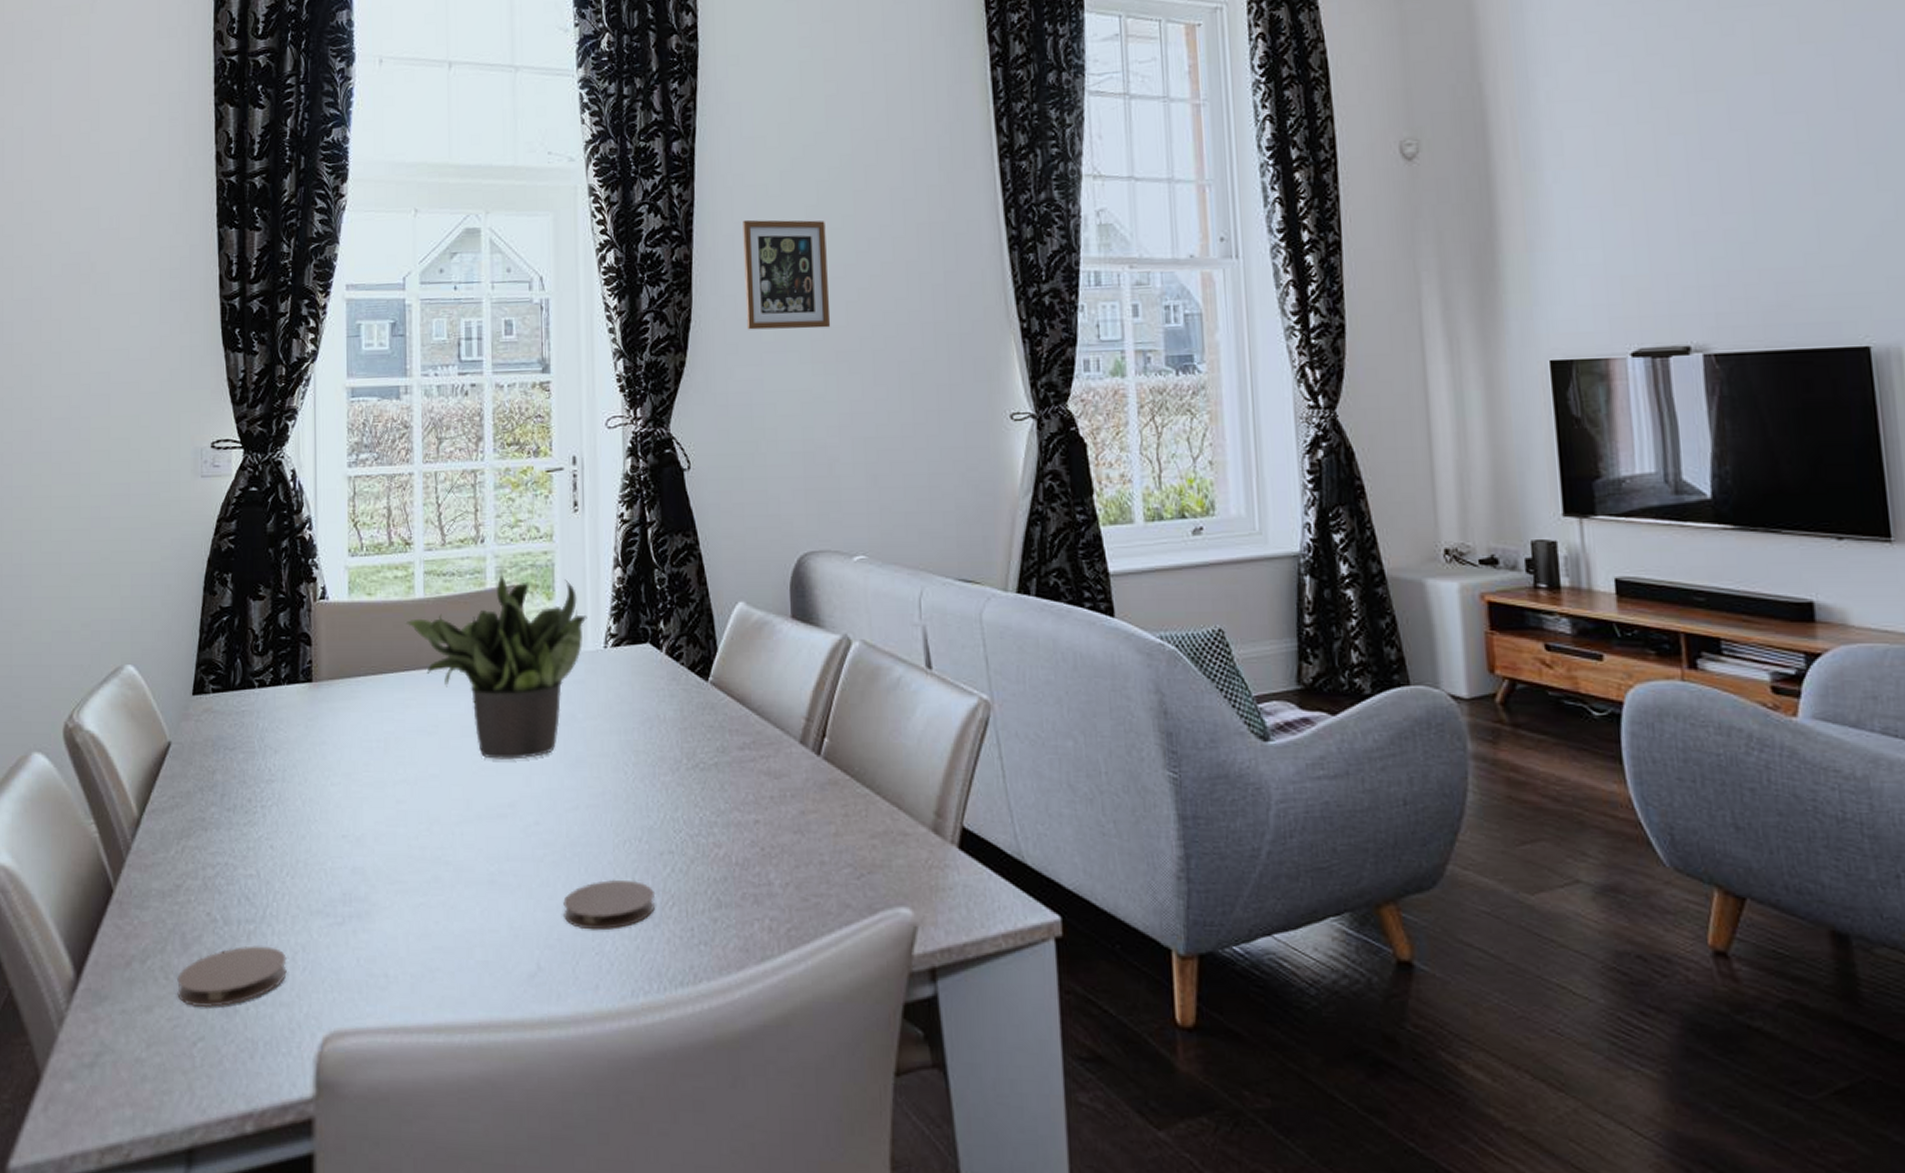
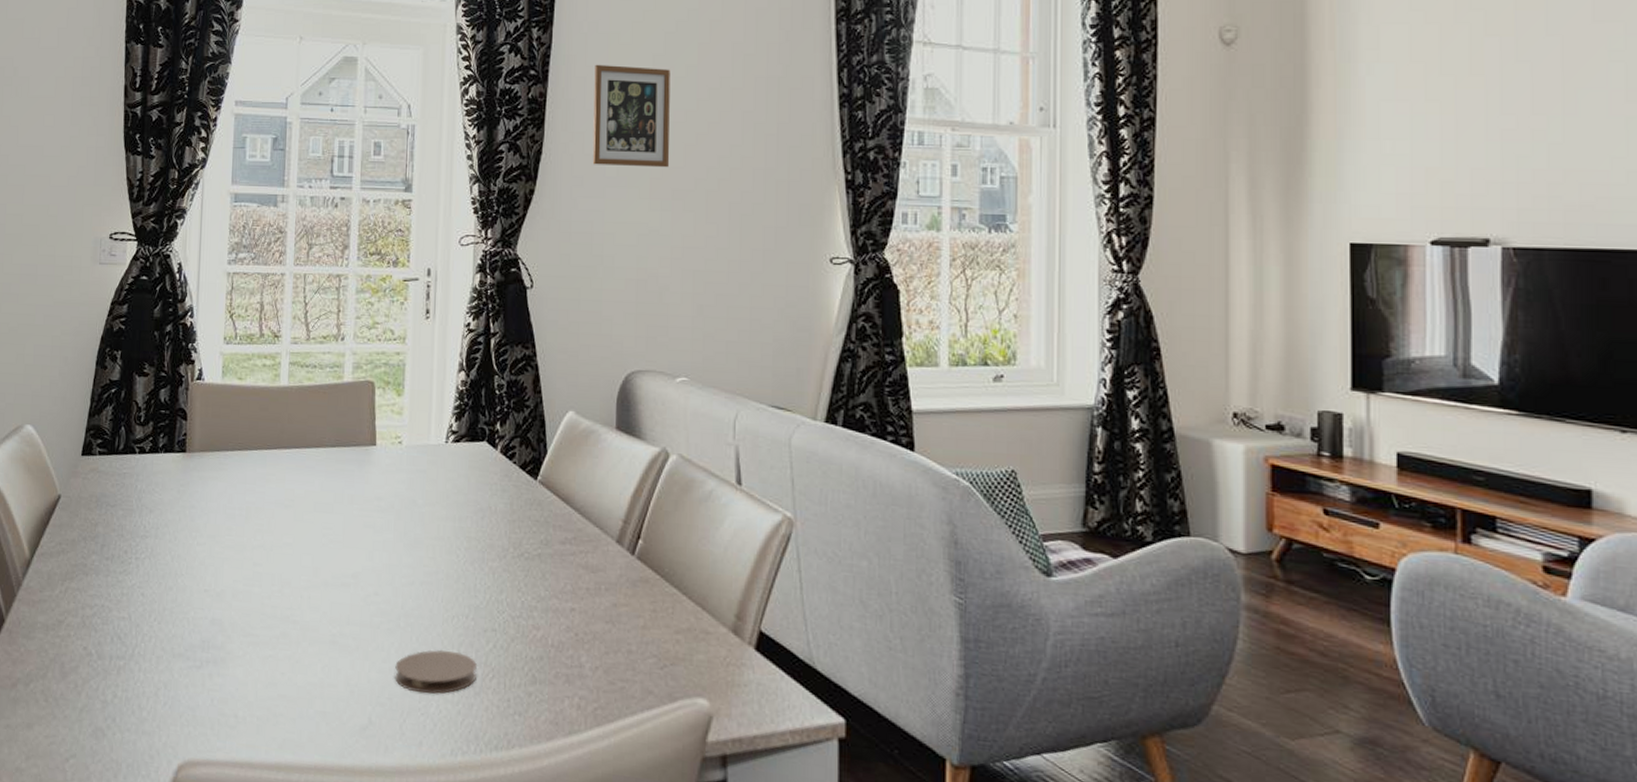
coaster: present [177,946,287,1008] -> none [55,679,150,730]
potted plant: present [405,572,587,760] -> none [270,368,432,536]

